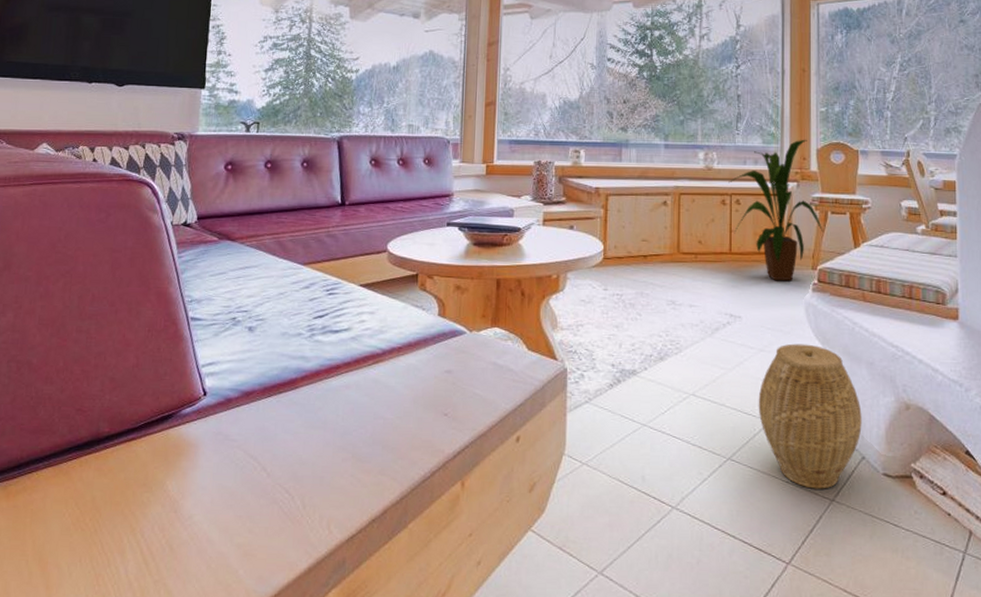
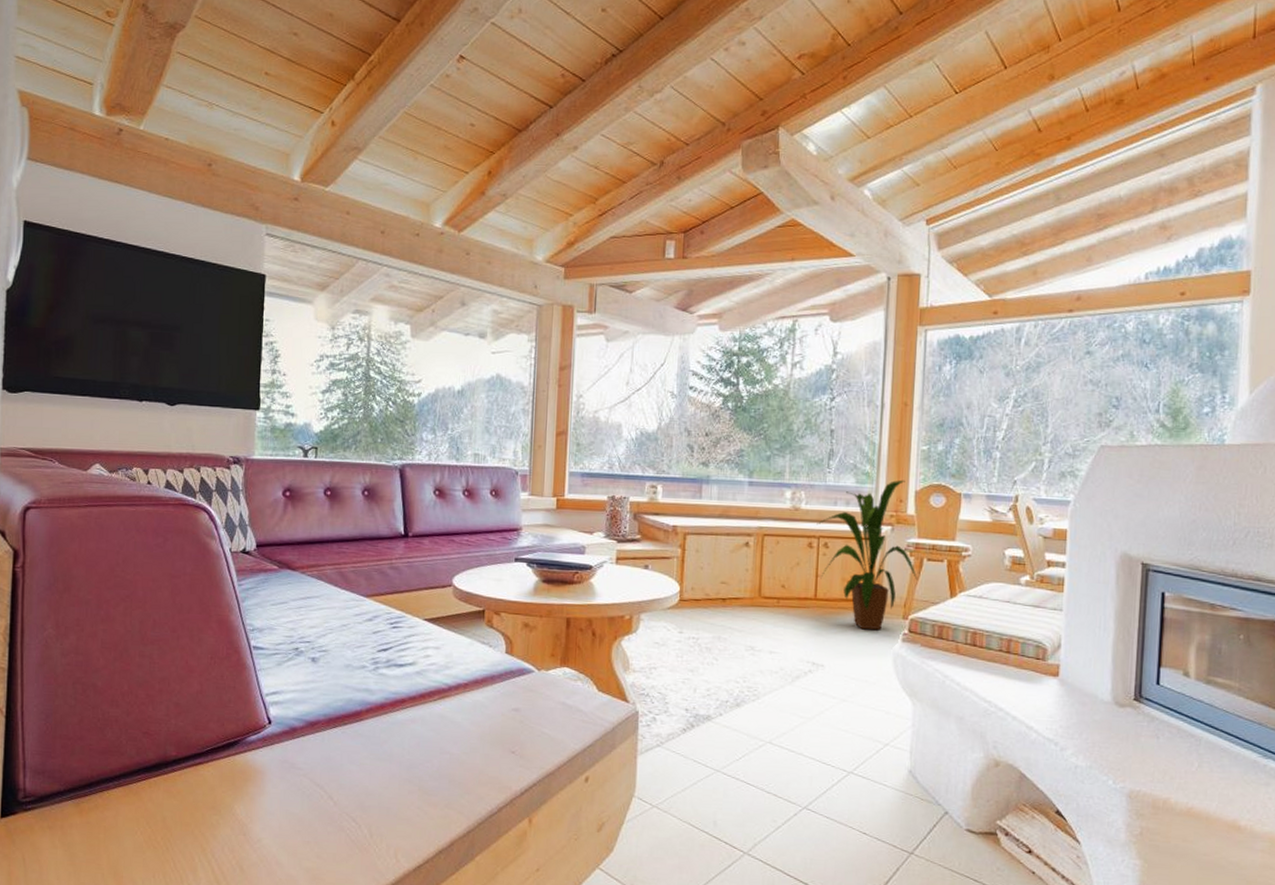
woven basket: present [758,343,862,489] -> none [837,695,948,842]

